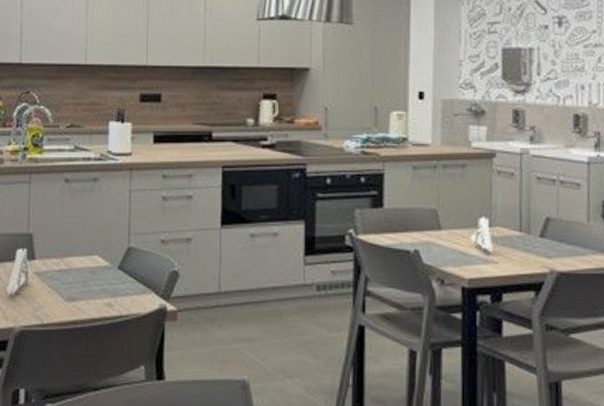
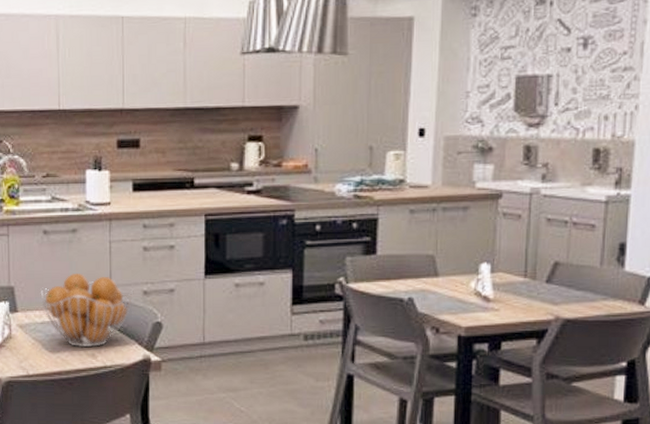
fruit basket: none [58,222,152,296] -> present [39,274,134,348]

